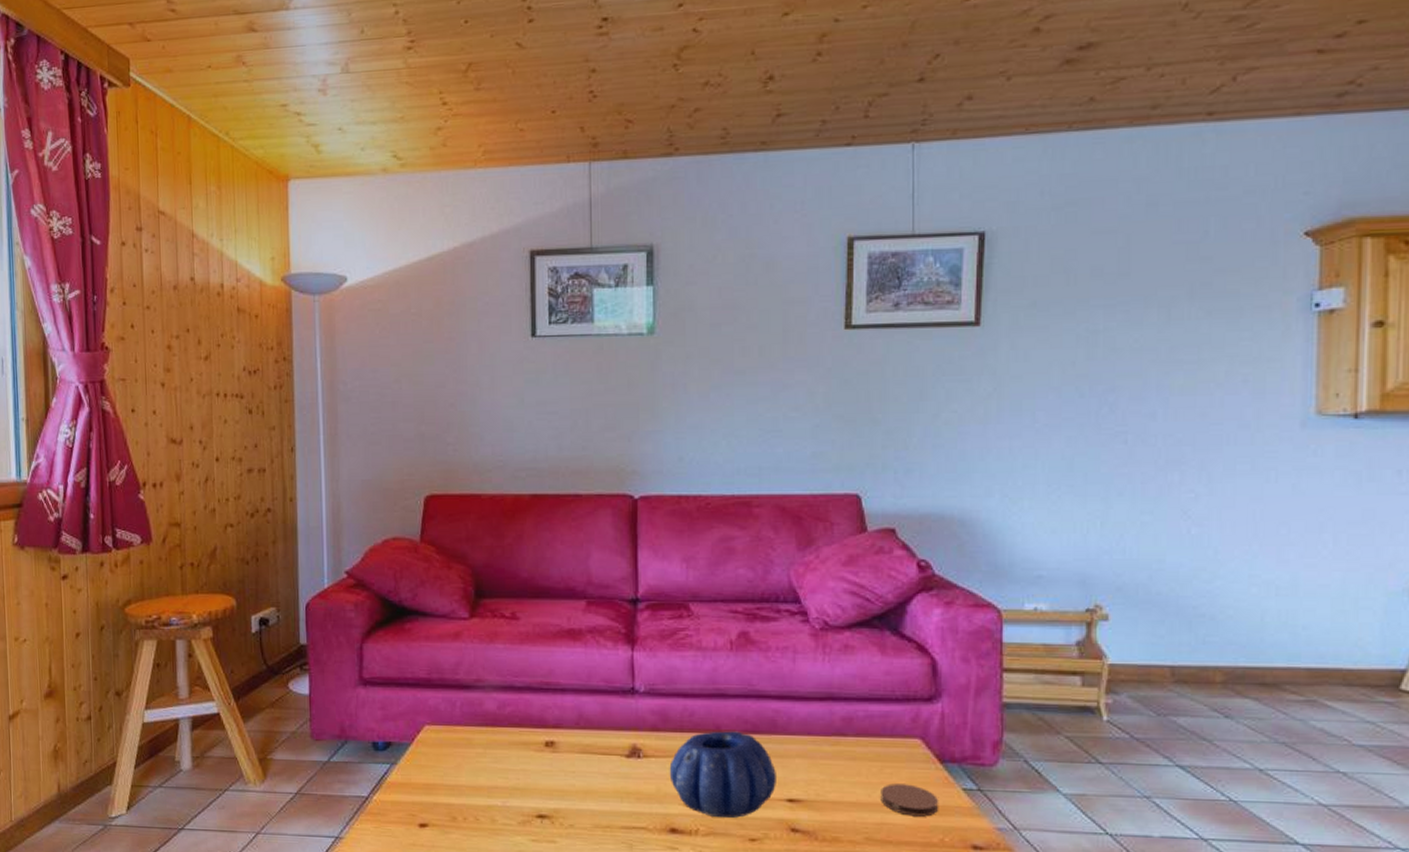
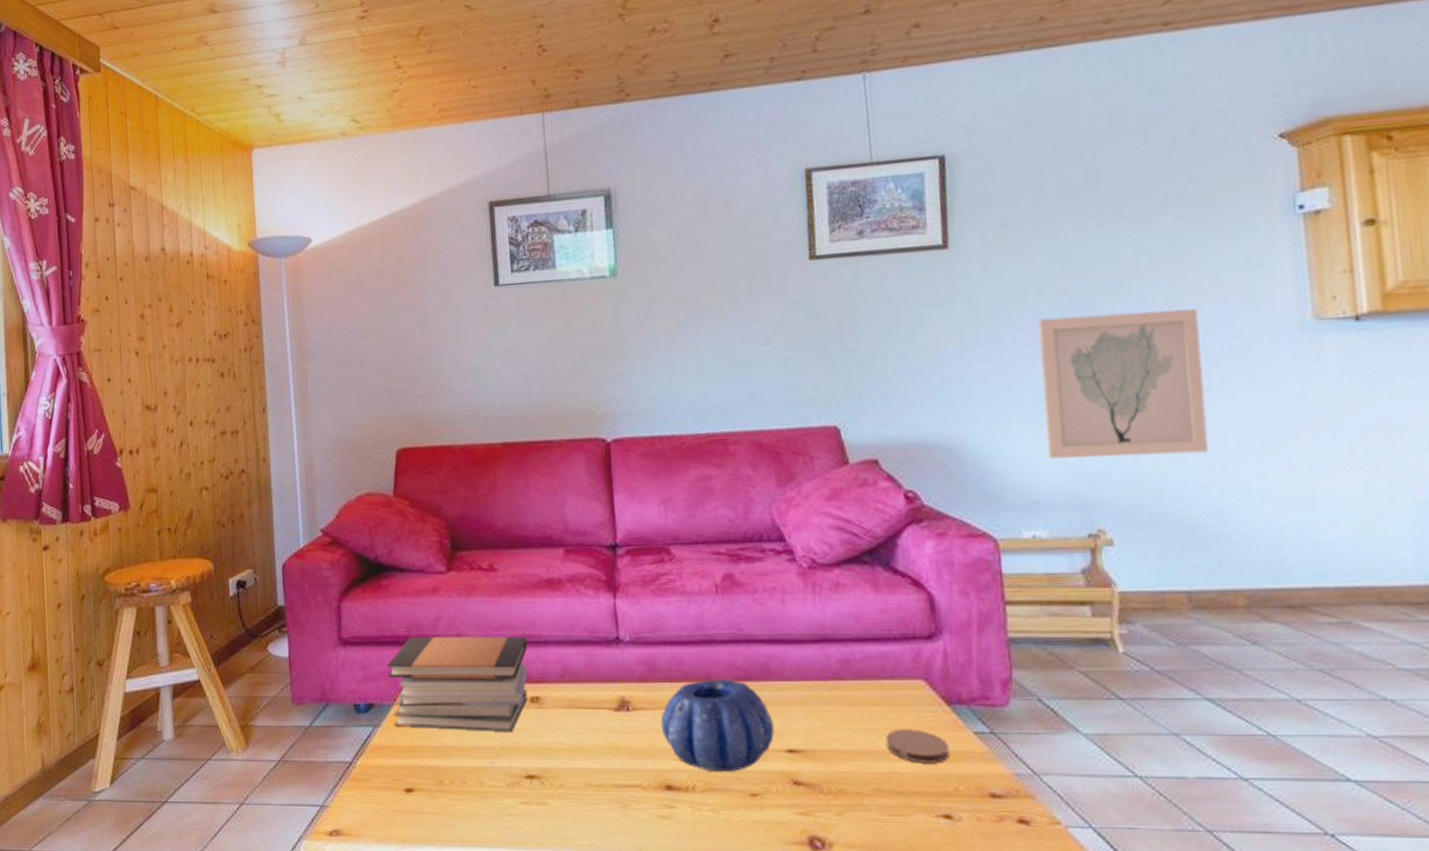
book stack: none [407,679,545,775] -> present [387,636,528,733]
wall art: none [1055,397,1209,537] -> present [1037,308,1209,459]

